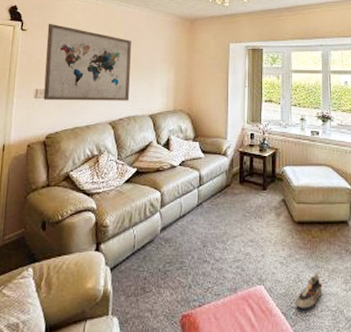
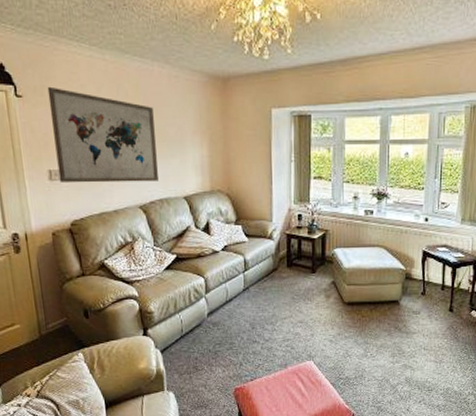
shoe: present [294,271,323,309] -> none [343,347,371,380]

